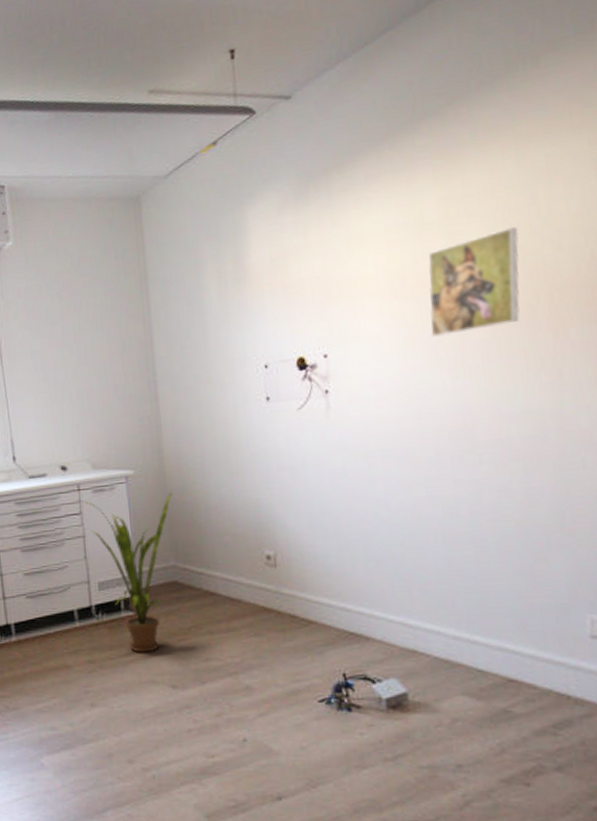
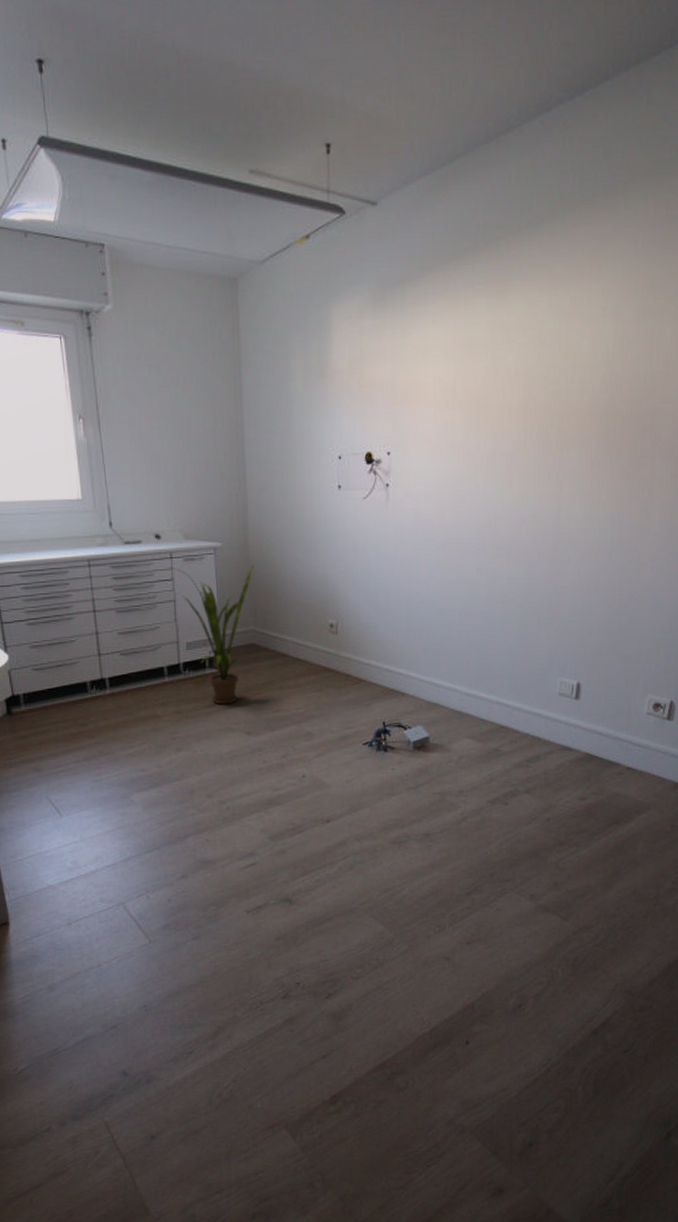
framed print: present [427,227,520,337] -> none [472,358,544,446]

